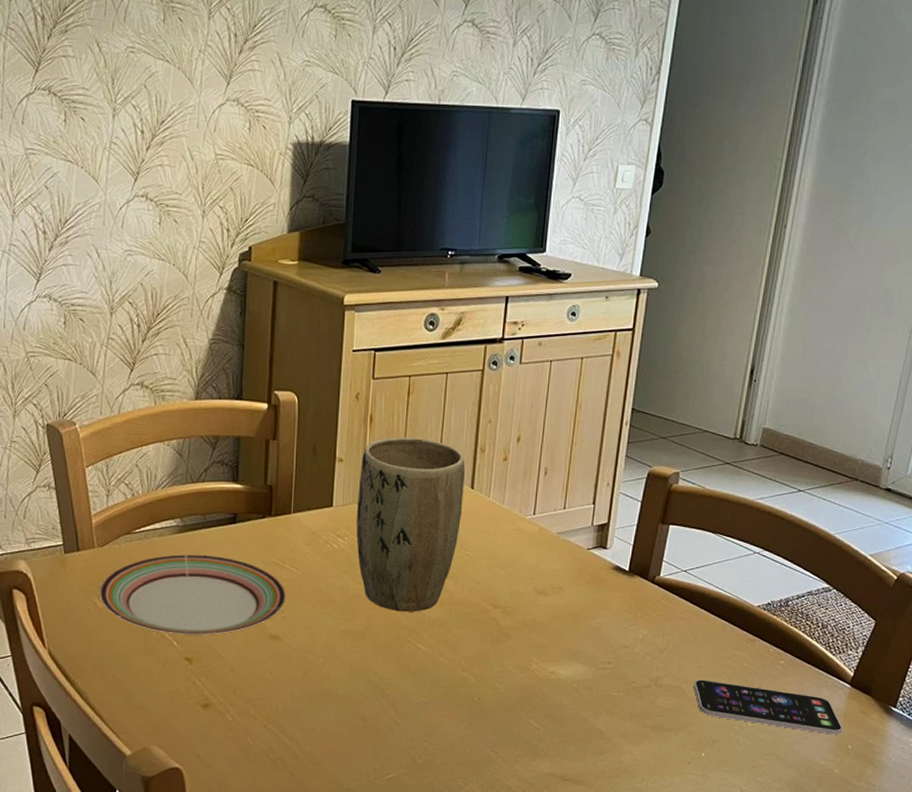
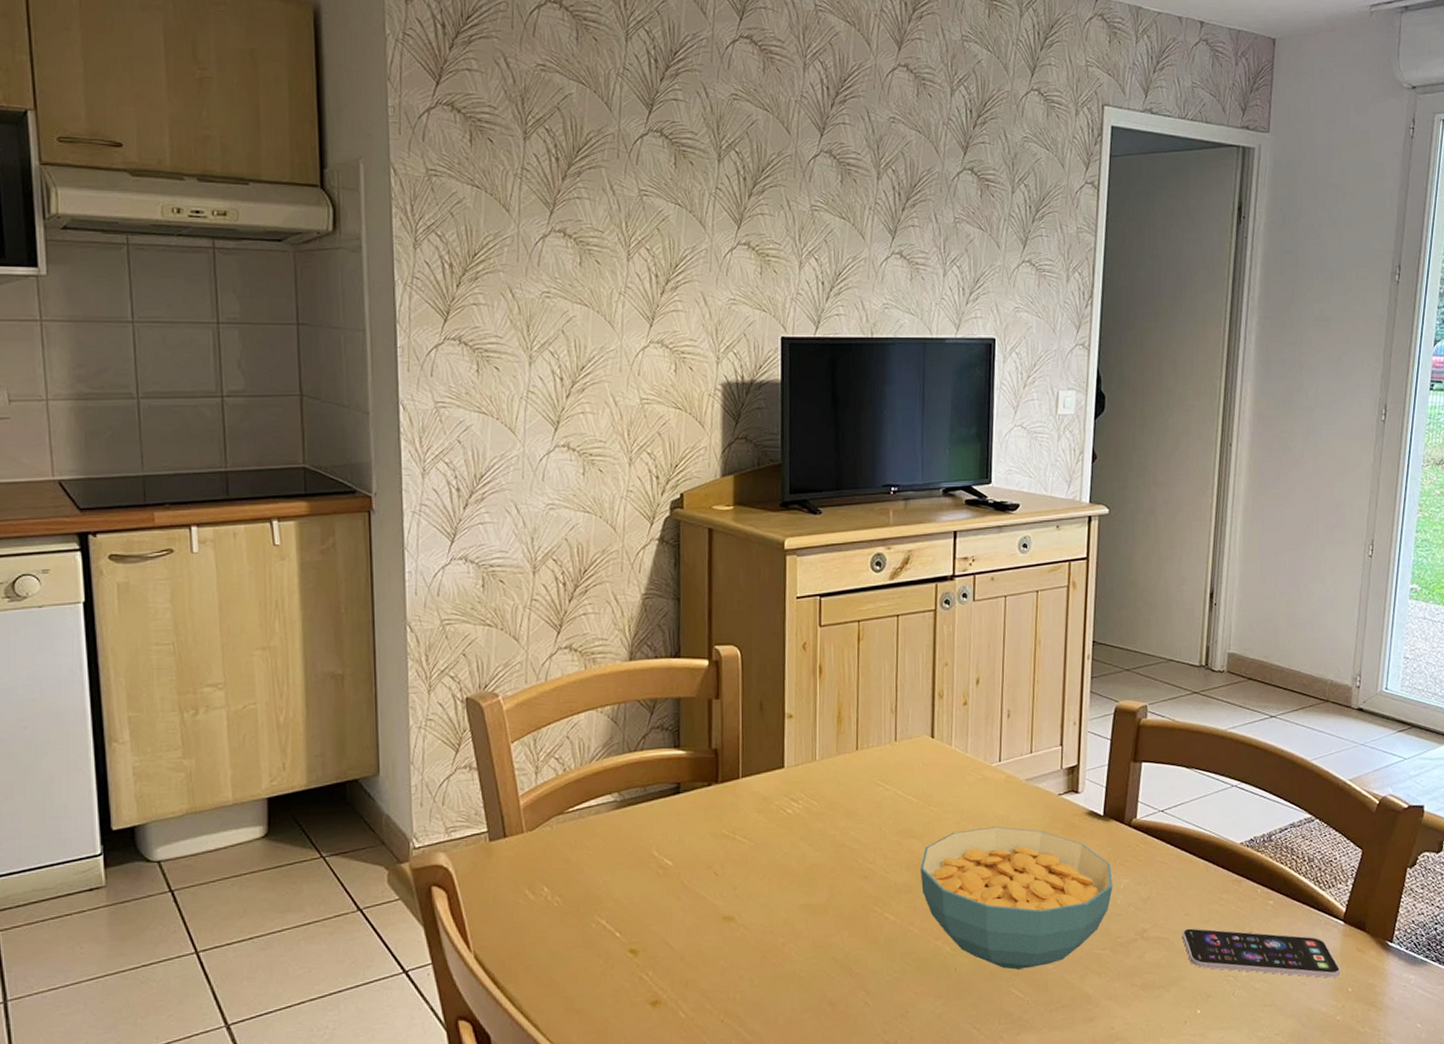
plate: present [99,554,286,635] -> none [530,831,738,924]
plant pot: present [356,437,465,612] -> none [810,686,924,879]
cereal bowl: none [452,574,633,703] -> present [920,826,1113,970]

